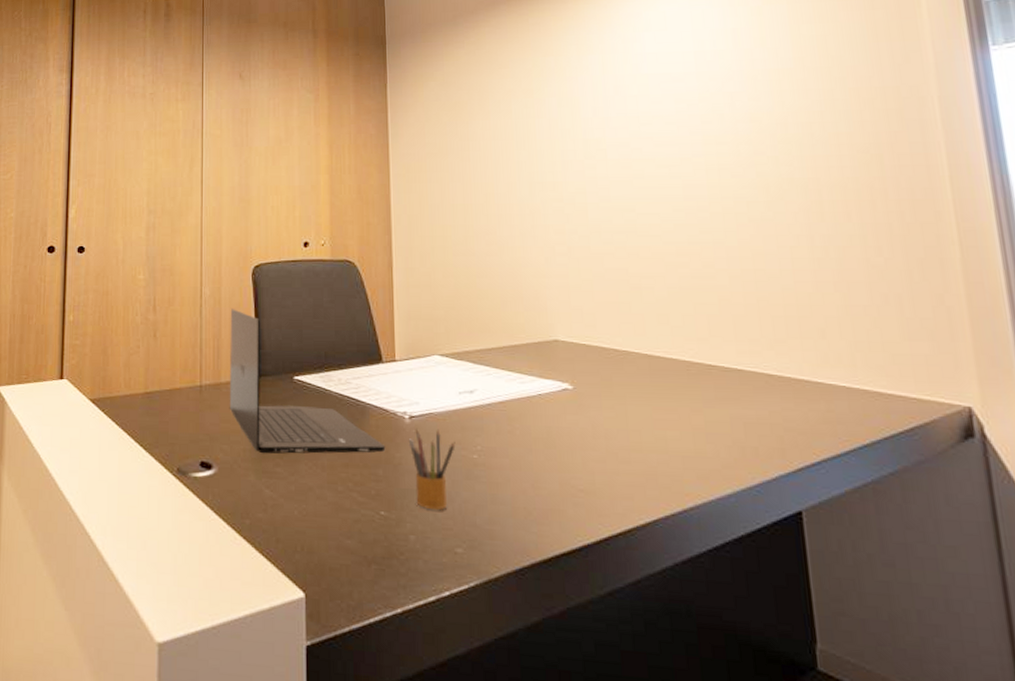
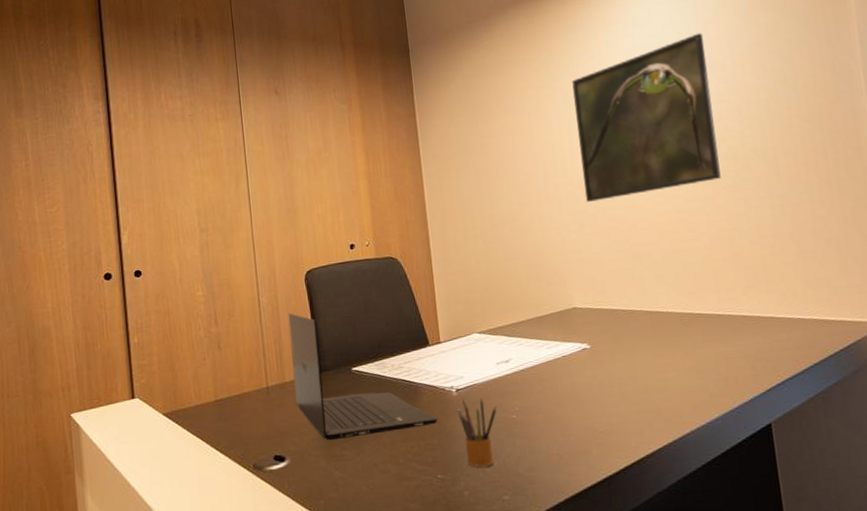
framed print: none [569,42,747,221] -> present [572,33,721,202]

